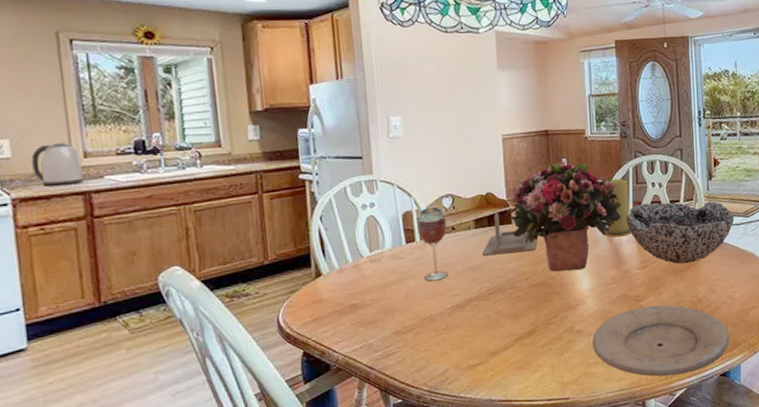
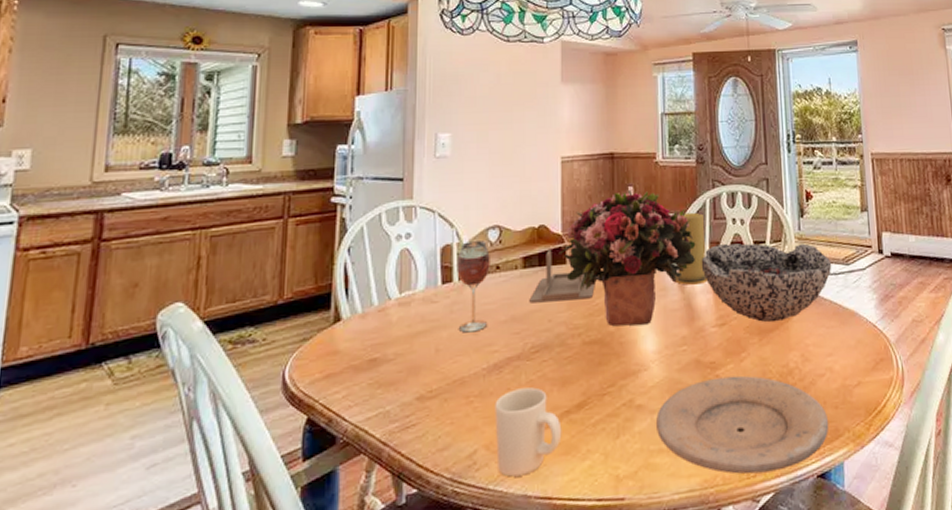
kettle: present [31,142,83,187] -> none [48,154,102,203]
mug: none [459,320,517,387] -> present [495,387,562,477]

